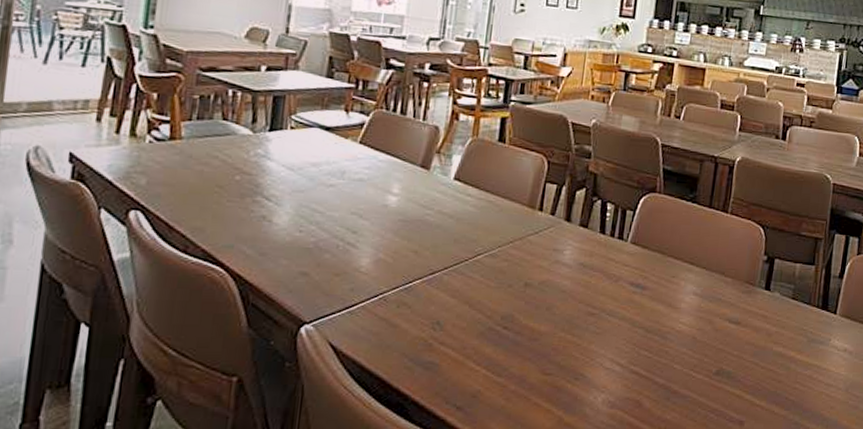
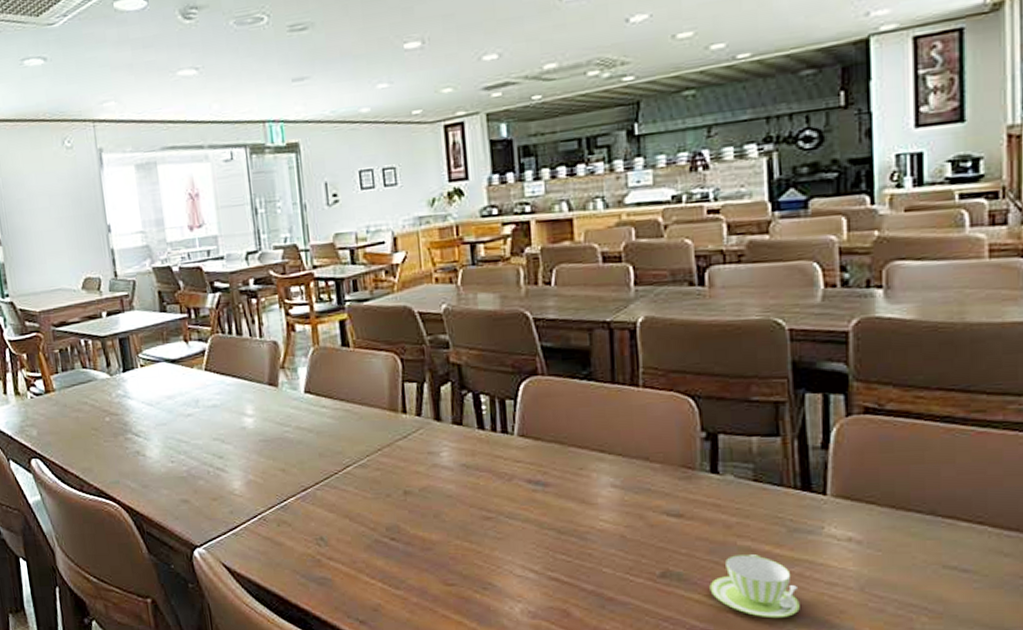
cup: none [748,358,807,412] -> present [709,554,800,619]

